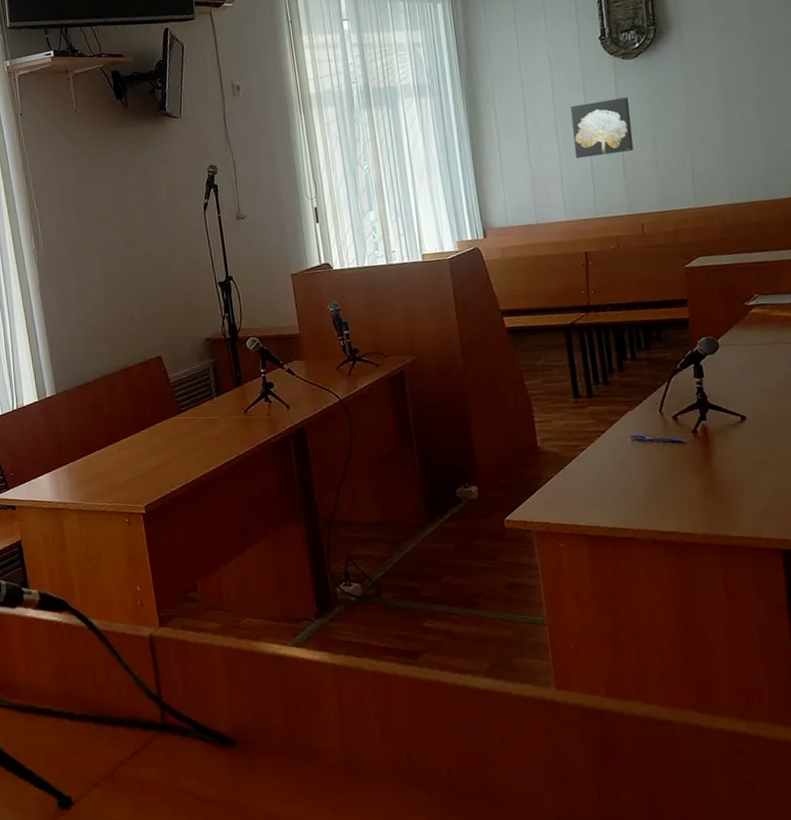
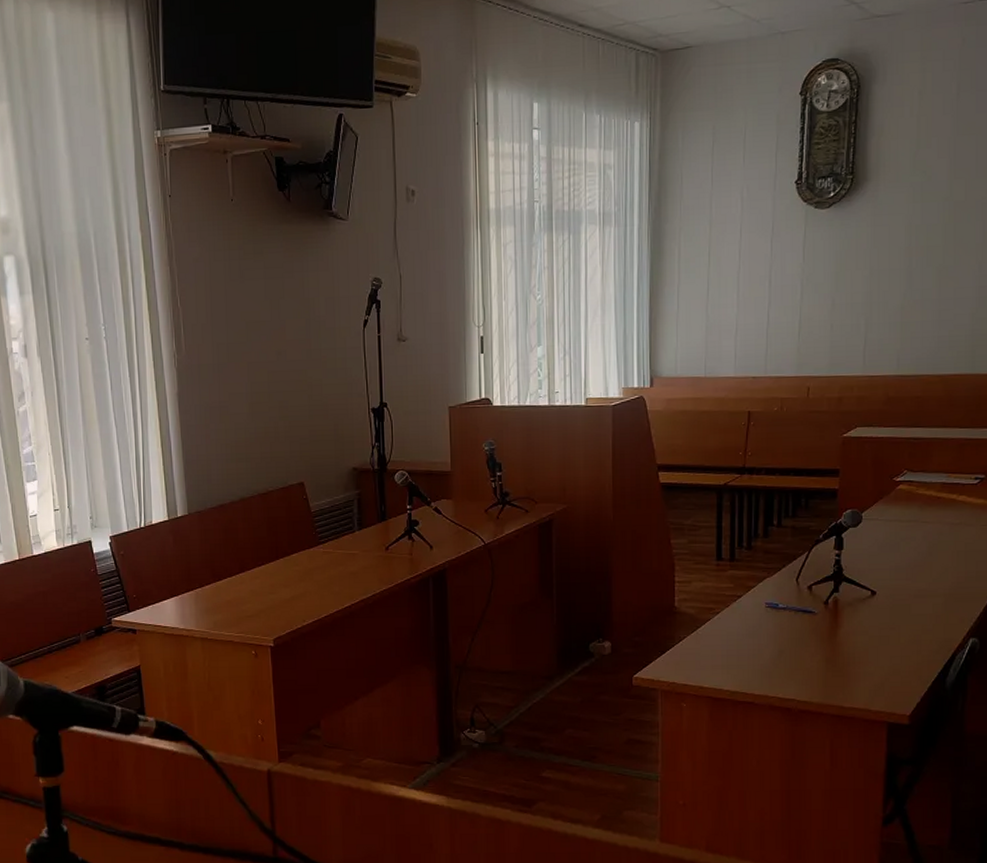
wall art: present [570,97,634,159] -> none [753,250,815,311]

